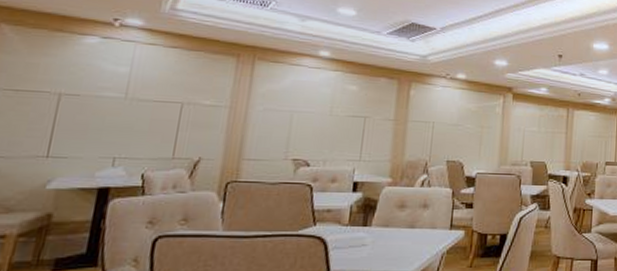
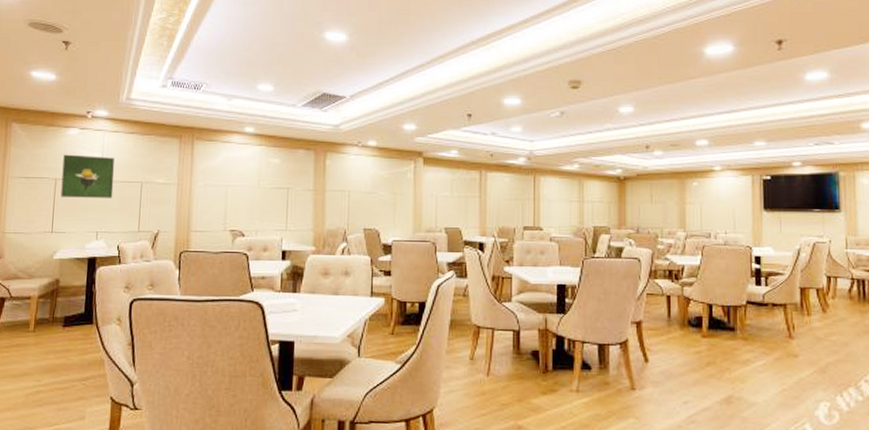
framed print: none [65,65,147,119] -> present [60,154,114,198]

